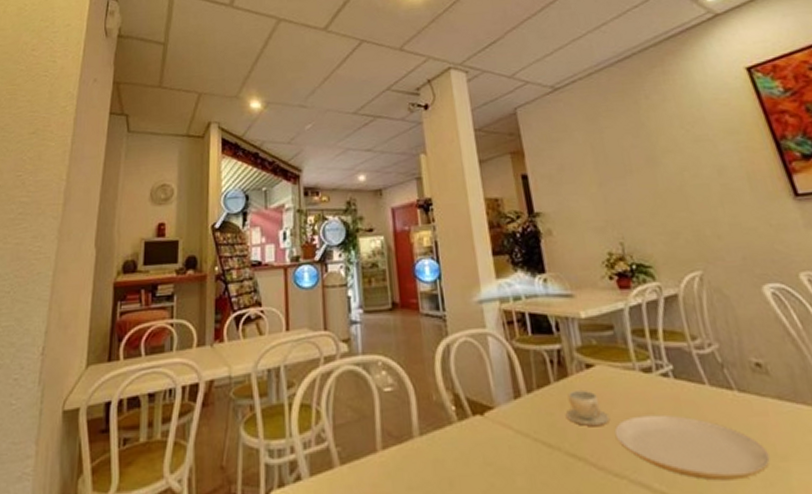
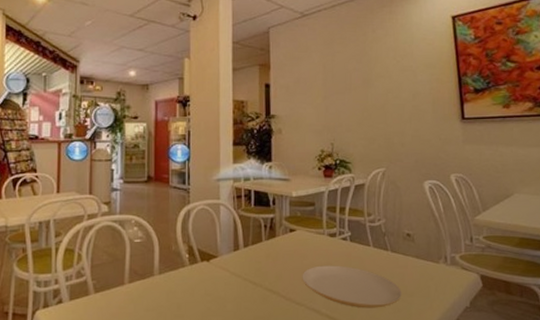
teacup: present [565,389,611,426] -> none [269,246,301,271]

